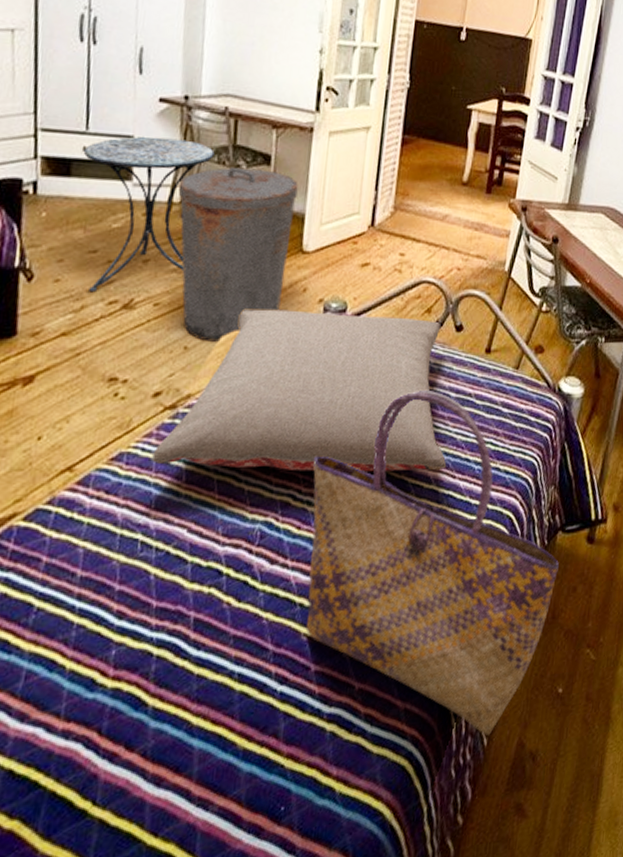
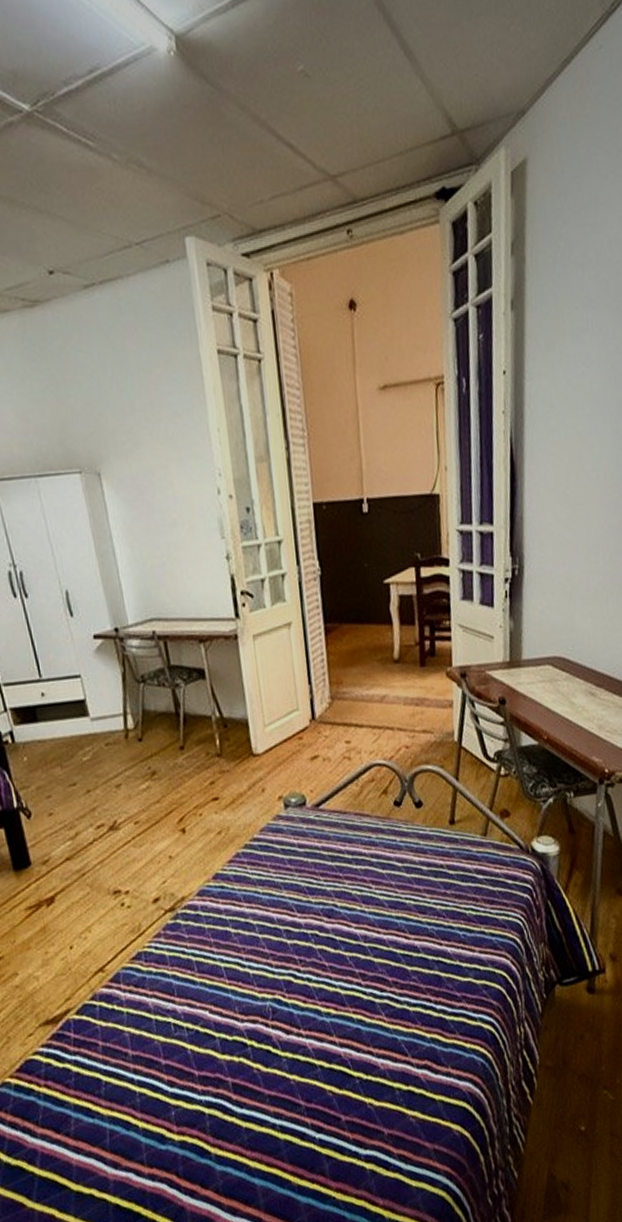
side table: present [83,136,215,293] -> none [42,669,154,821]
pillow: present [152,309,447,472] -> none [165,801,432,959]
trash can: present [178,167,298,342] -> none [129,683,244,849]
tote bag: present [305,391,559,735] -> none [304,867,562,1169]

